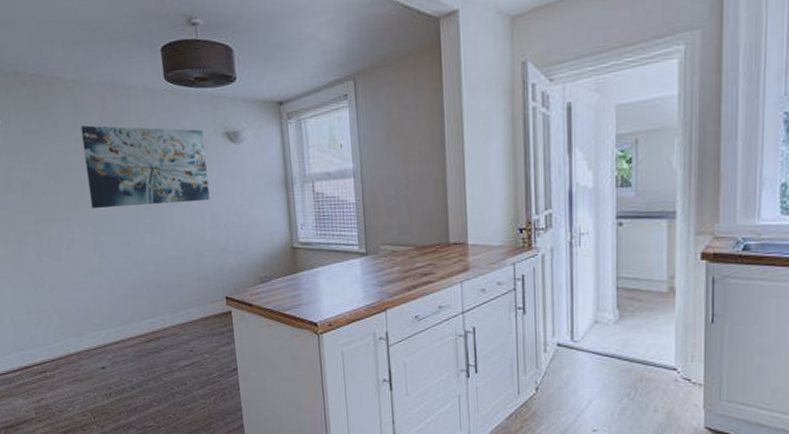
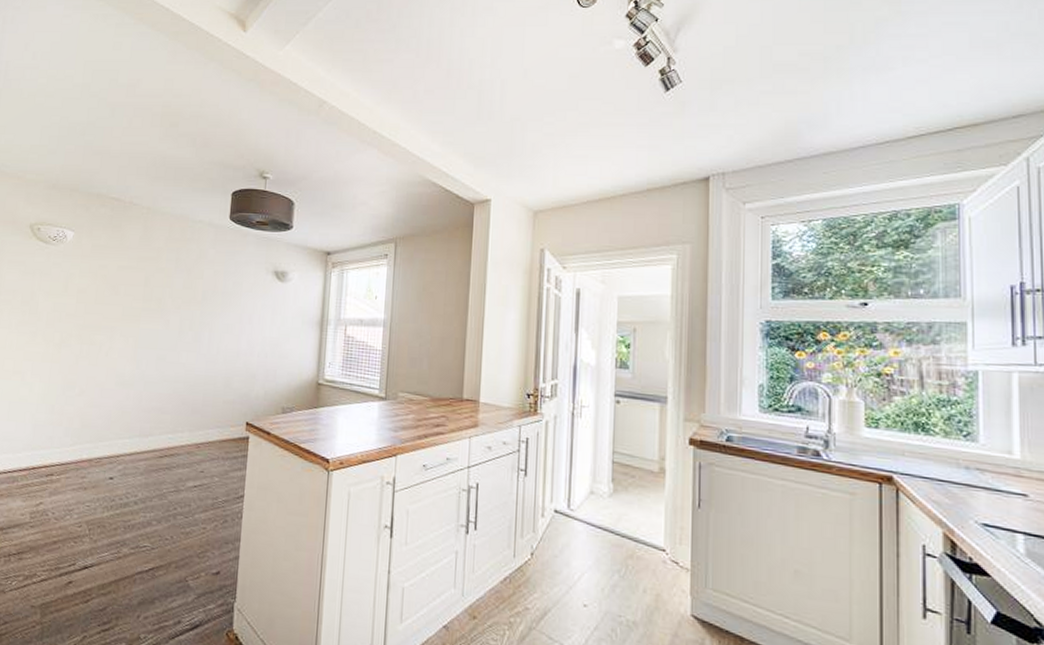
wall art: present [81,125,210,209] -> none [138,247,254,330]

